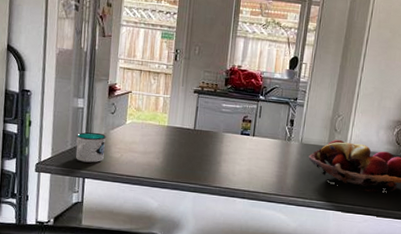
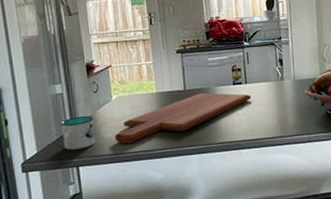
cutting board: none [122,135,256,169] -> present [115,92,252,144]

